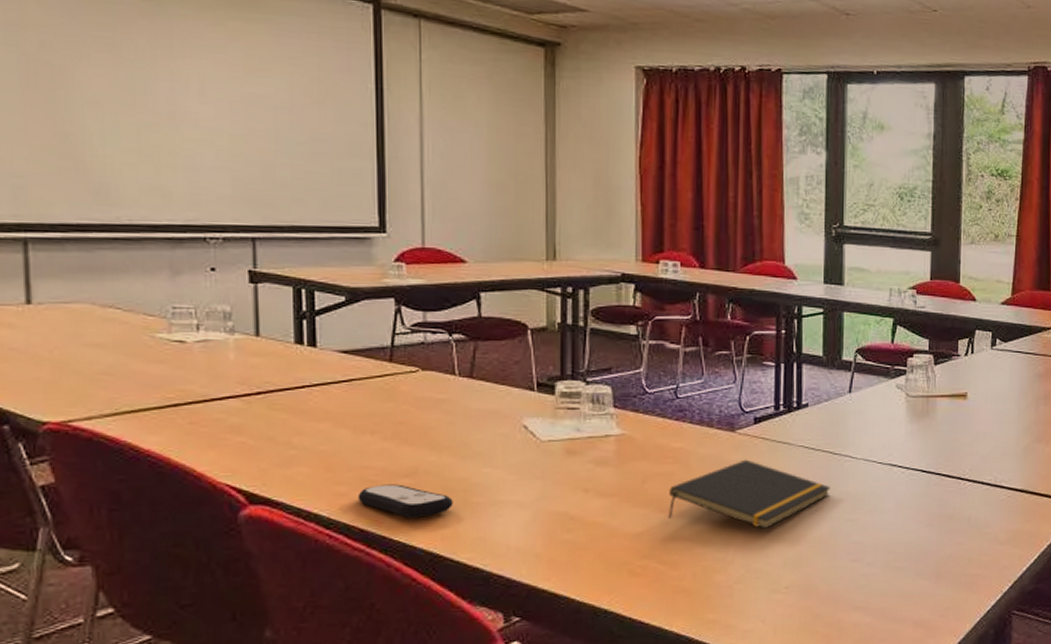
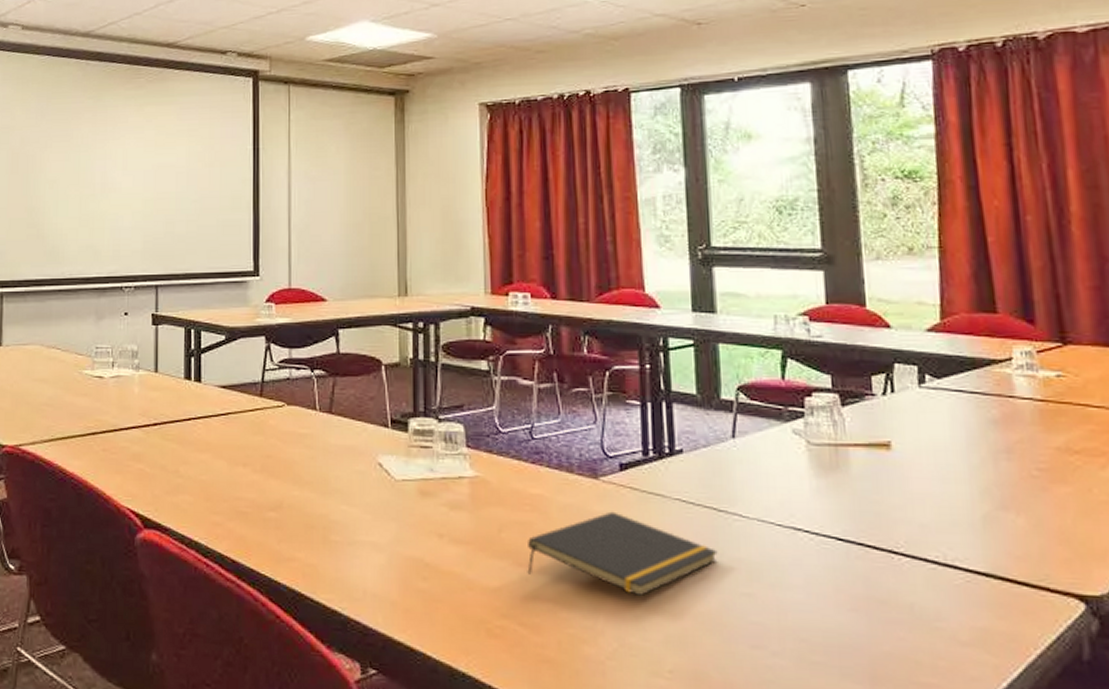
remote control: present [357,484,453,518] -> none [231,516,314,553]

